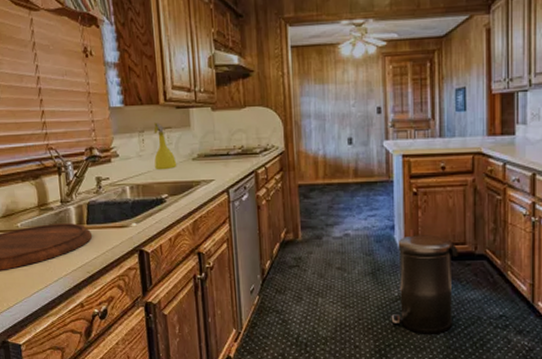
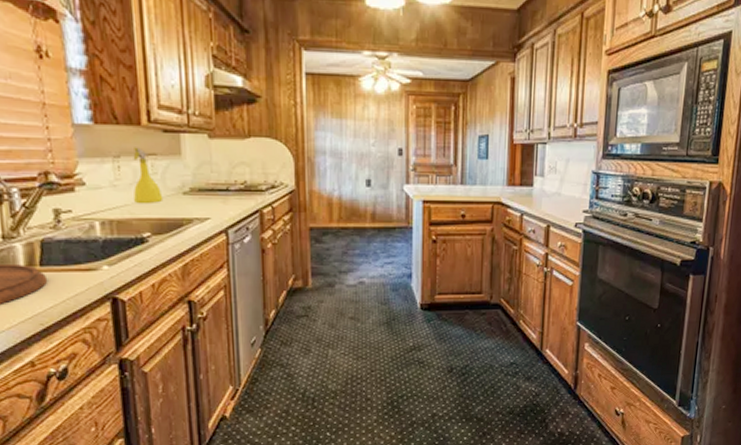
pedal bin: present [391,235,458,334] -> none [405,284,475,384]

